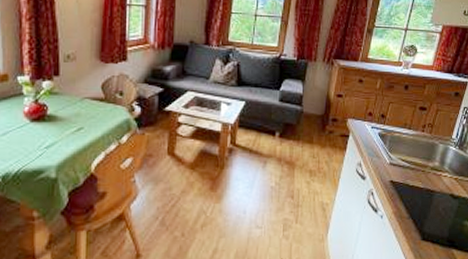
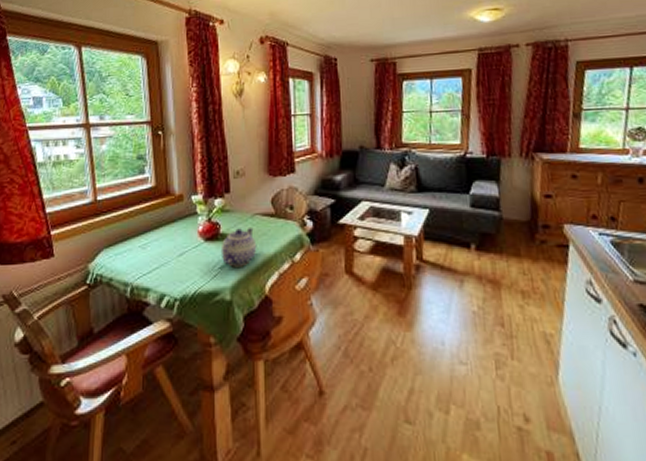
teapot: none [47,111,85,147] -> present [220,228,257,267]

